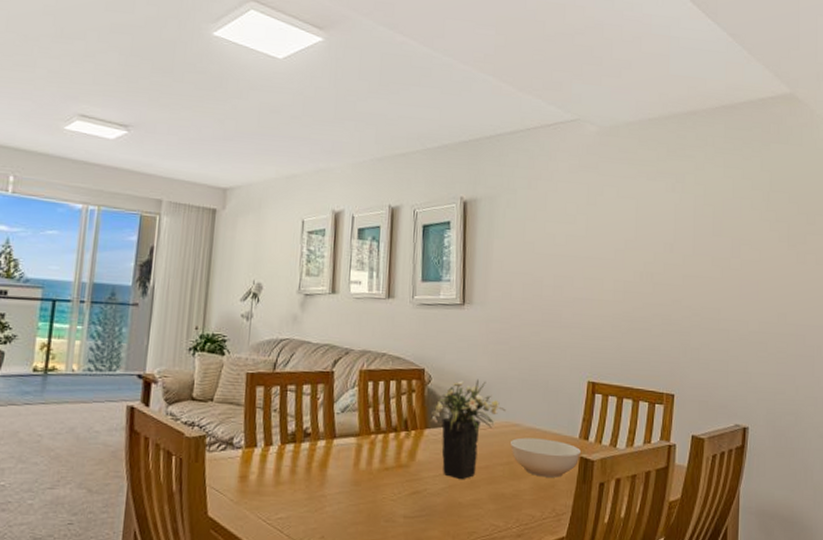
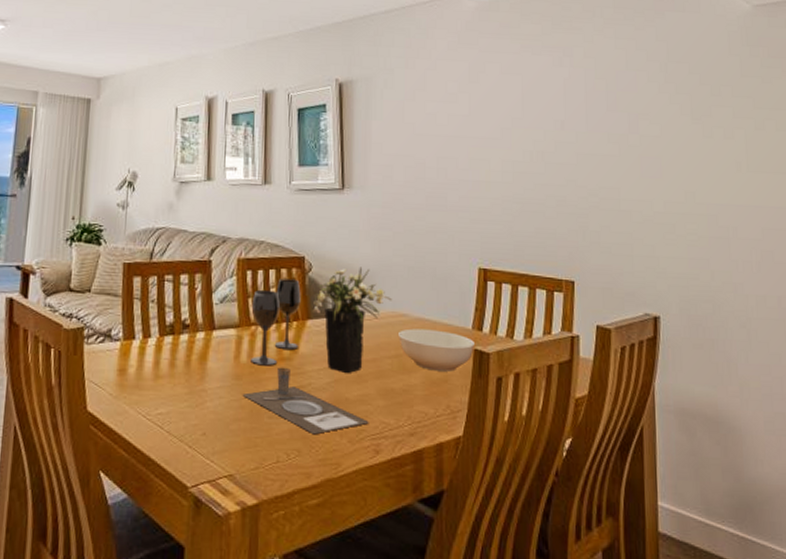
place setting: none [360,473,480,537] -> present [242,367,369,435]
wine glass: none [369,400,400,473] -> present [251,289,281,366]
wine glass: none [392,389,420,457] -> present [274,278,301,350]

